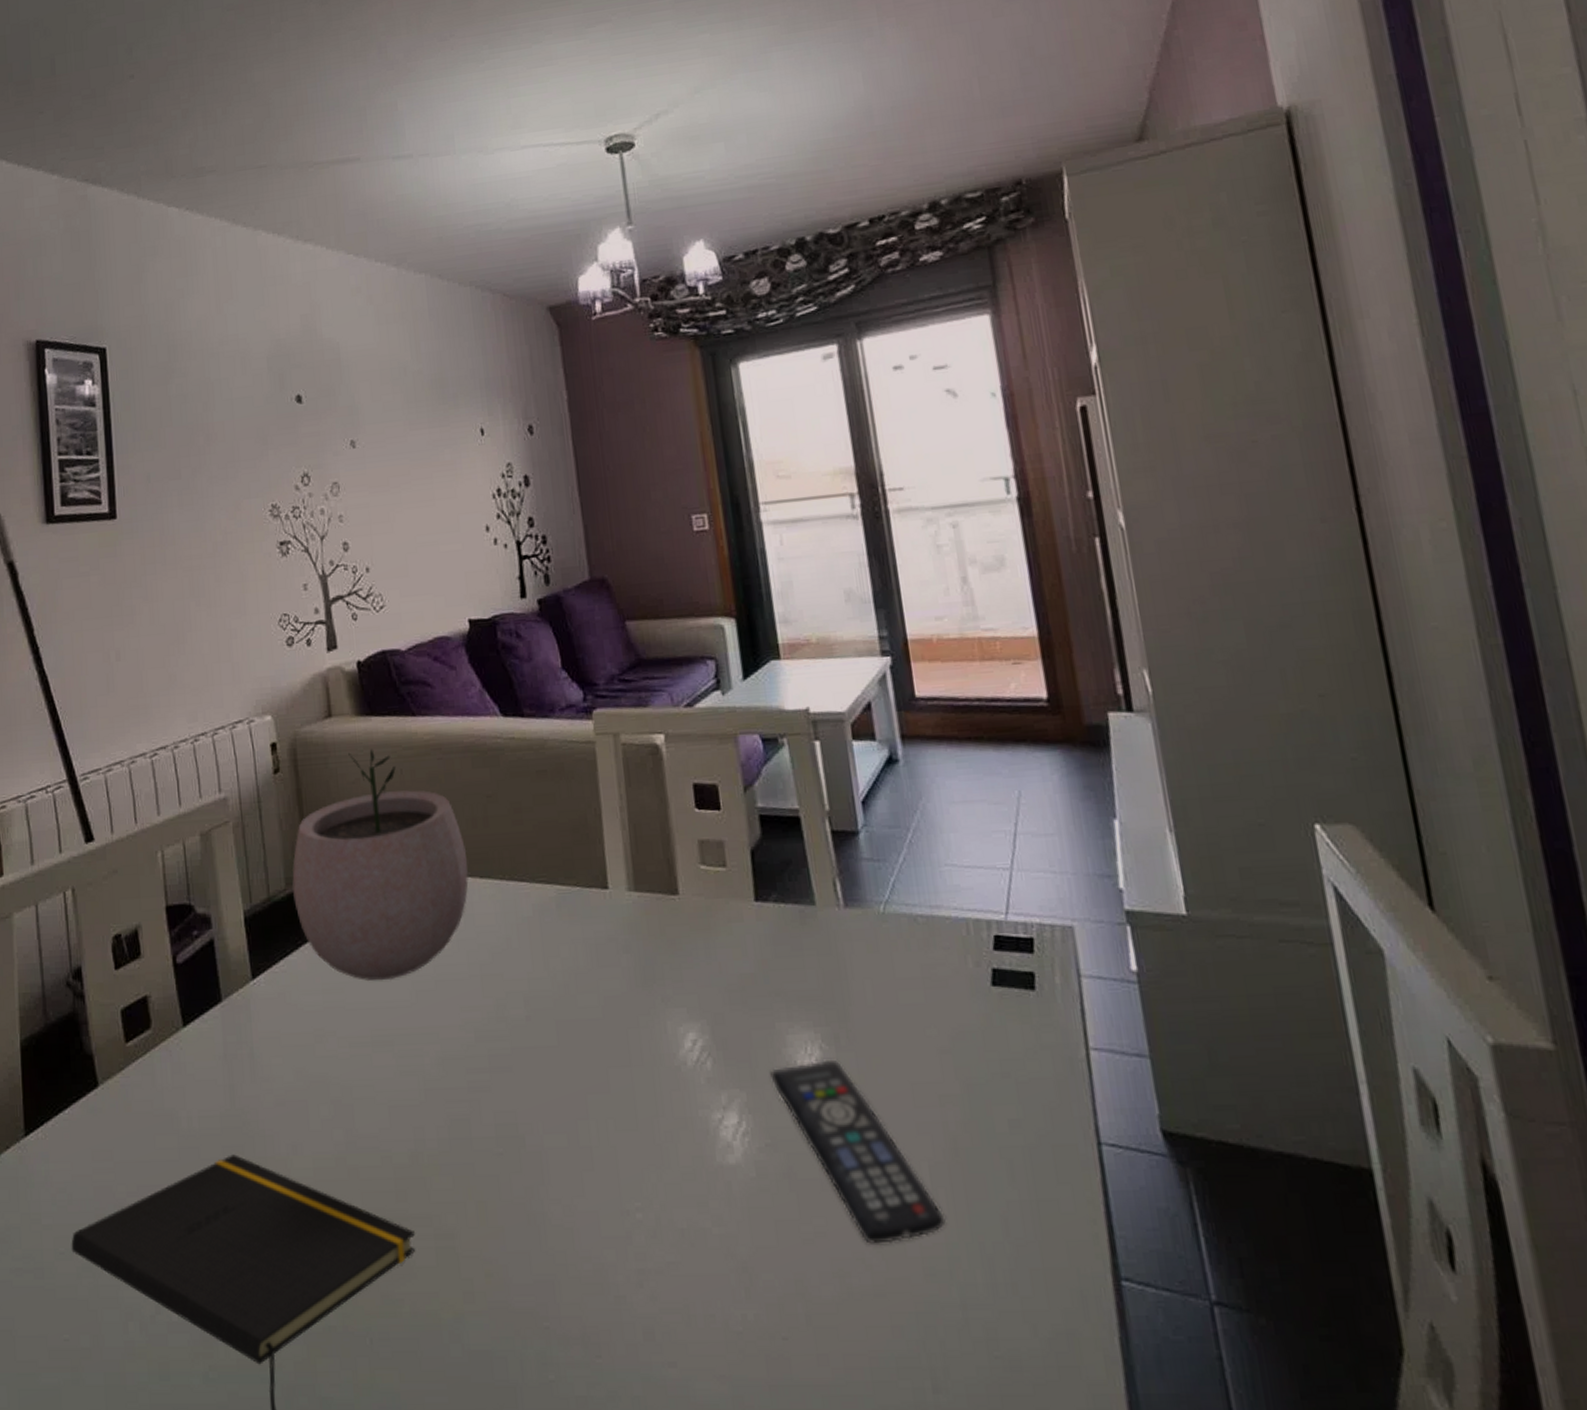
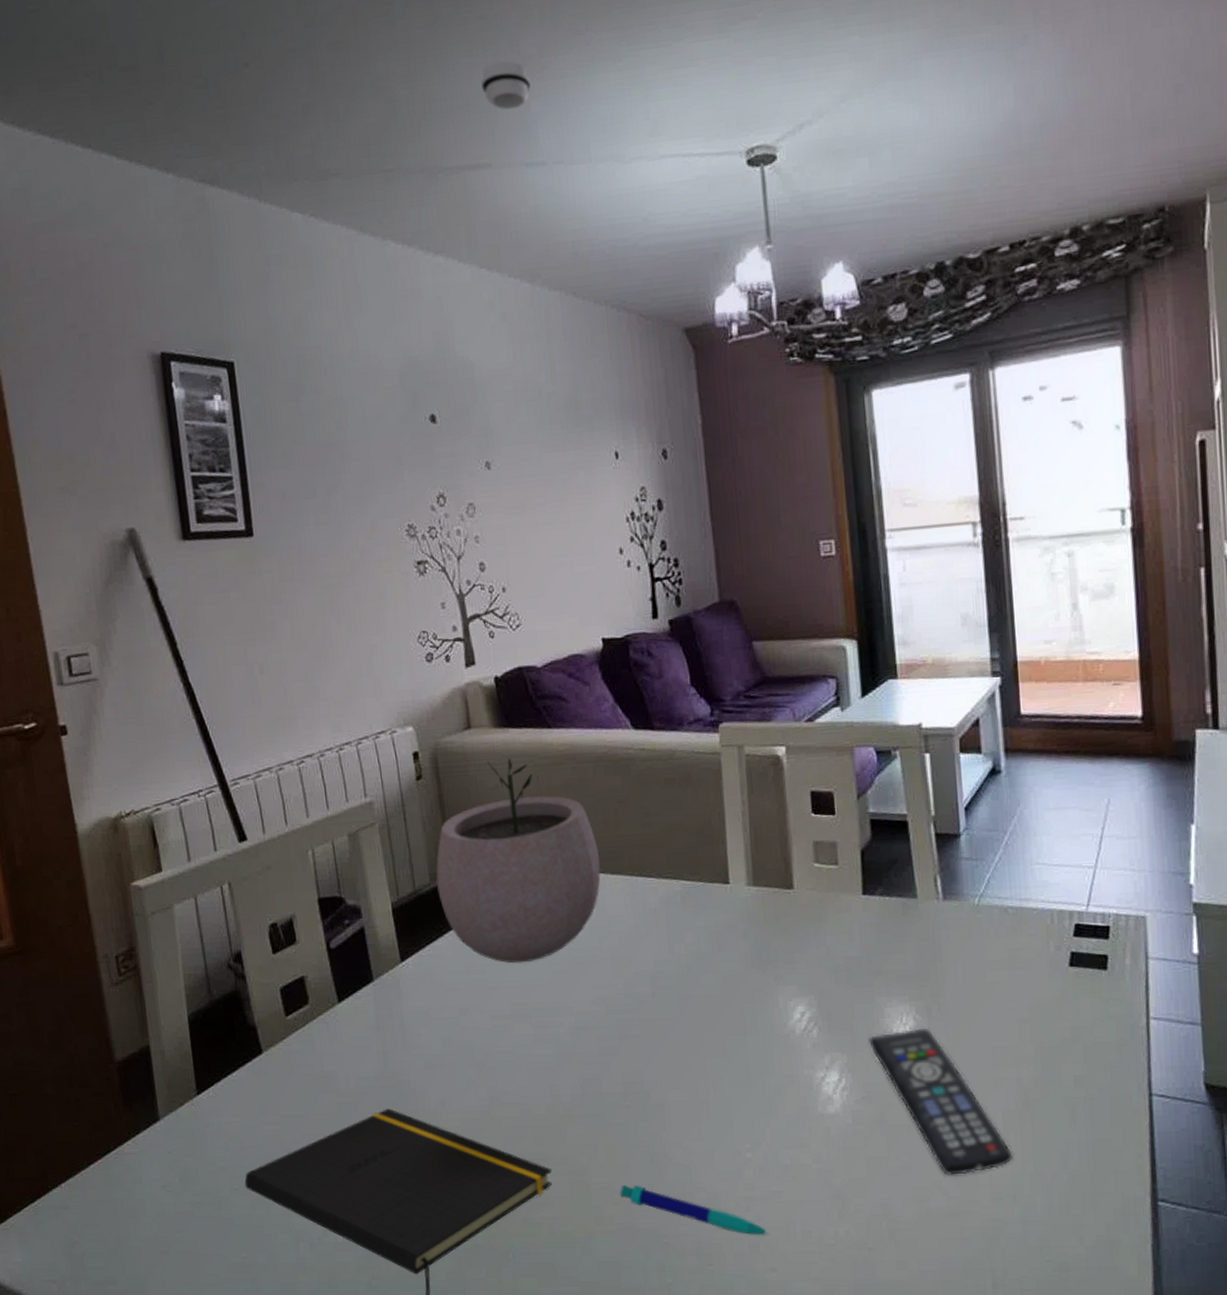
smoke detector: none [351,65,398,109] -> present [481,60,532,110]
pen: none [492,1252,667,1320] -> present [620,1184,770,1236]

